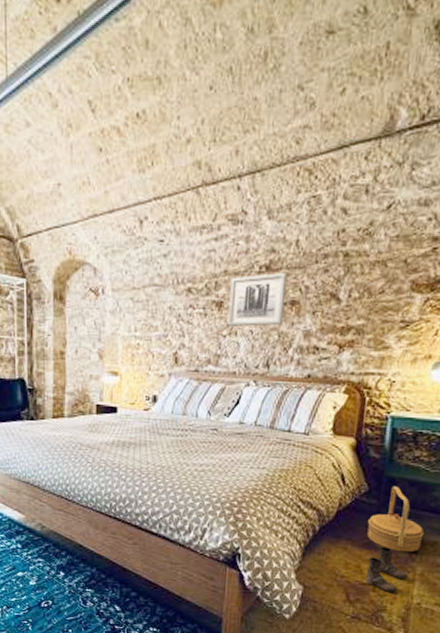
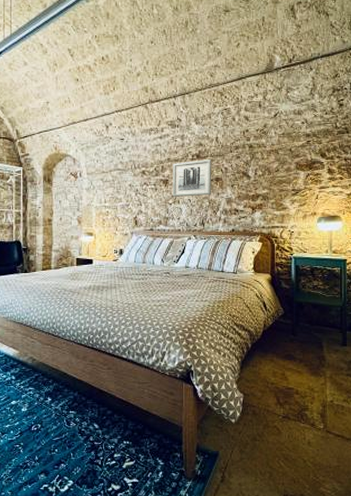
boots: present [365,547,408,593] -> none [289,357,320,394]
basket: present [367,486,424,553] -> none [286,309,328,360]

